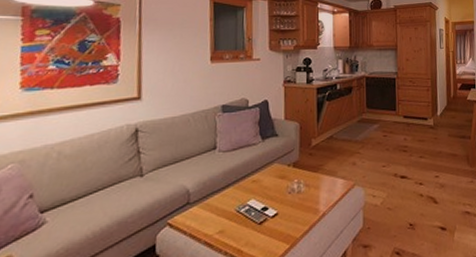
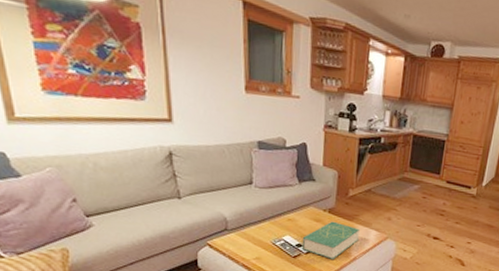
book: none [267,175,327,220] -> present [301,221,361,259]

